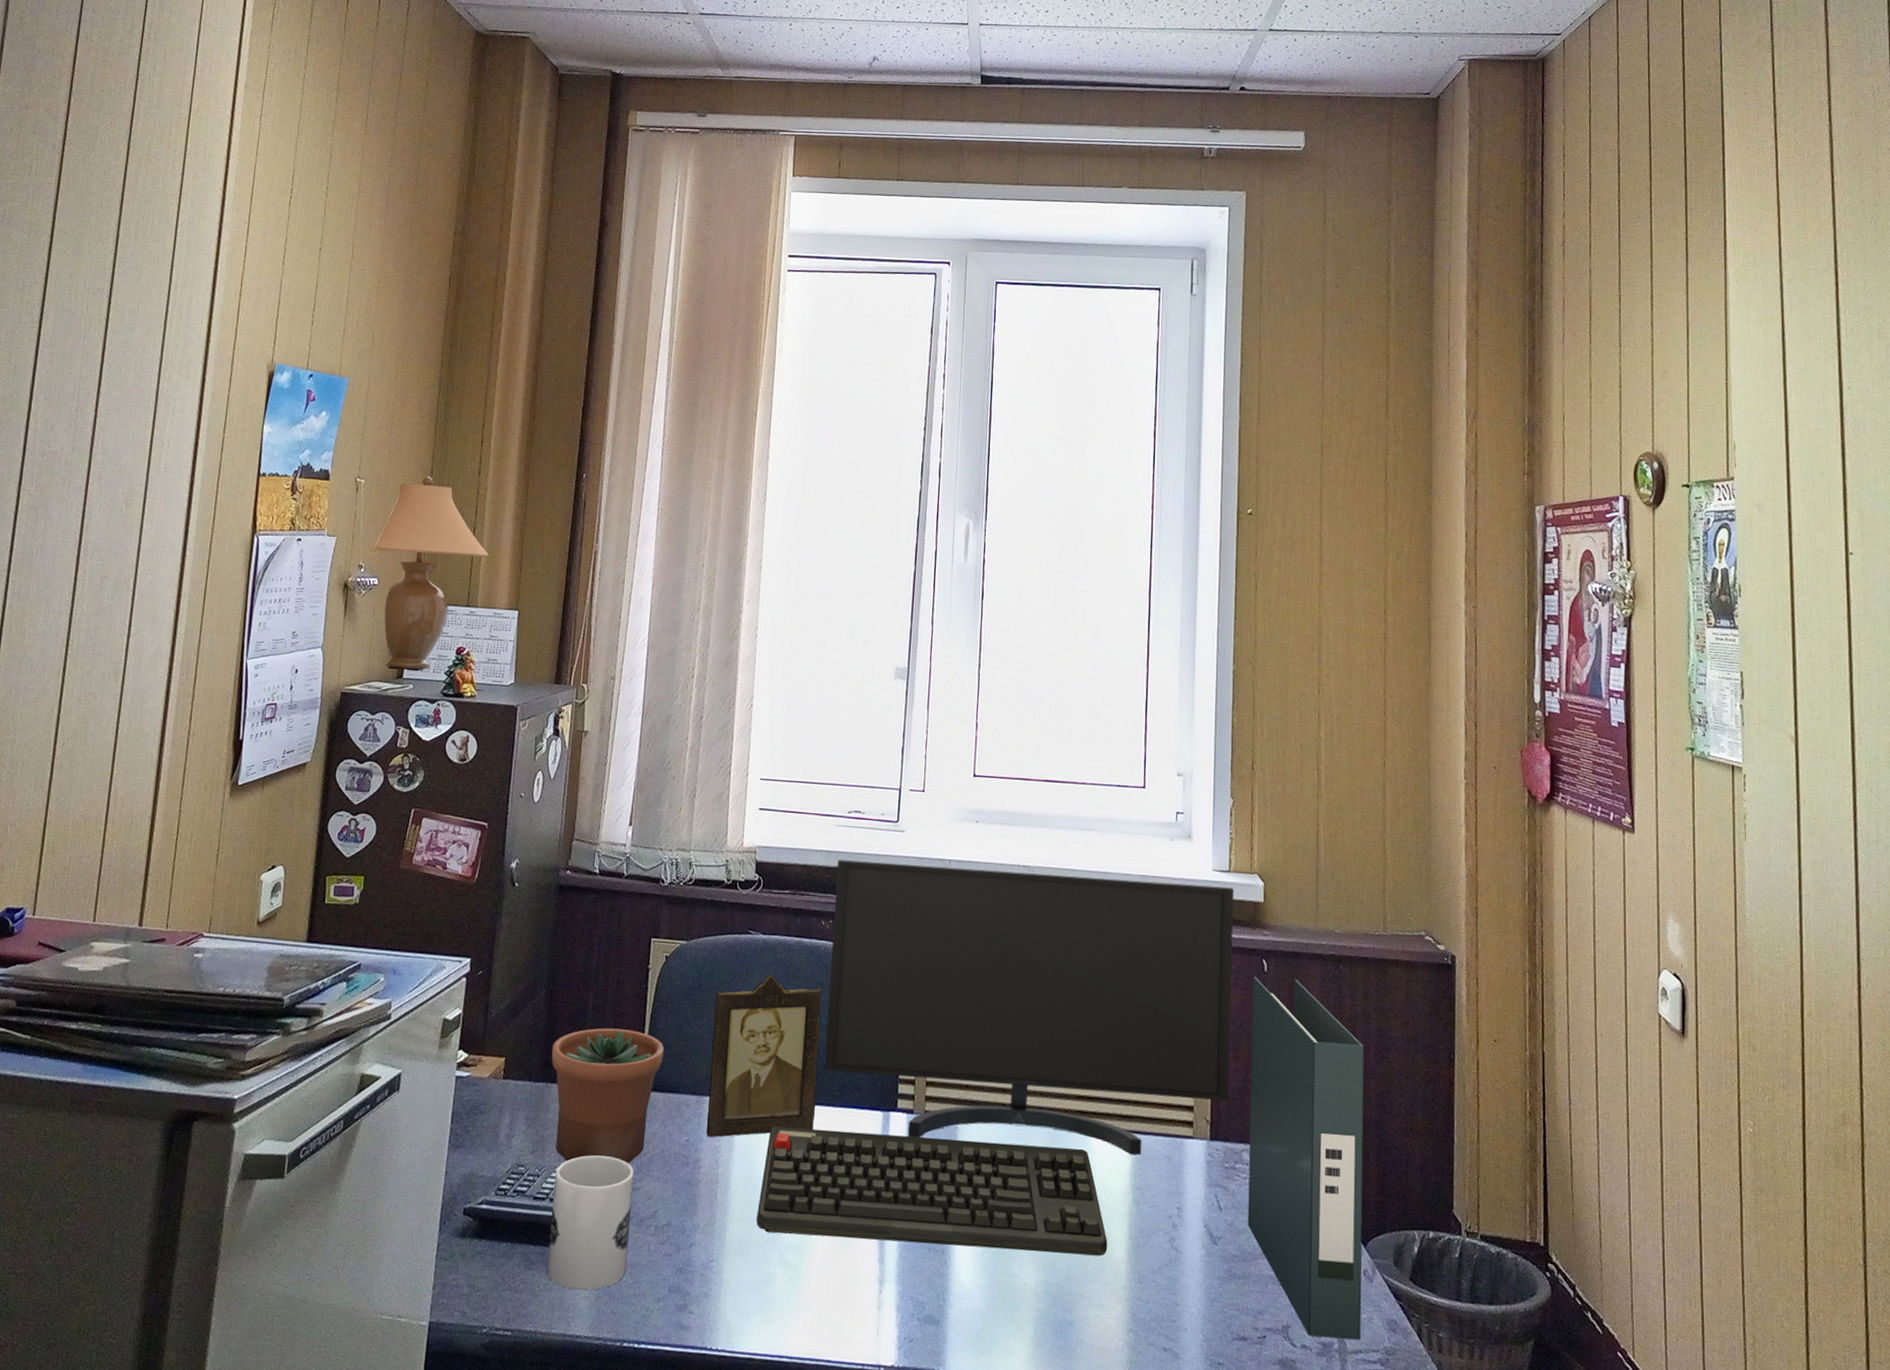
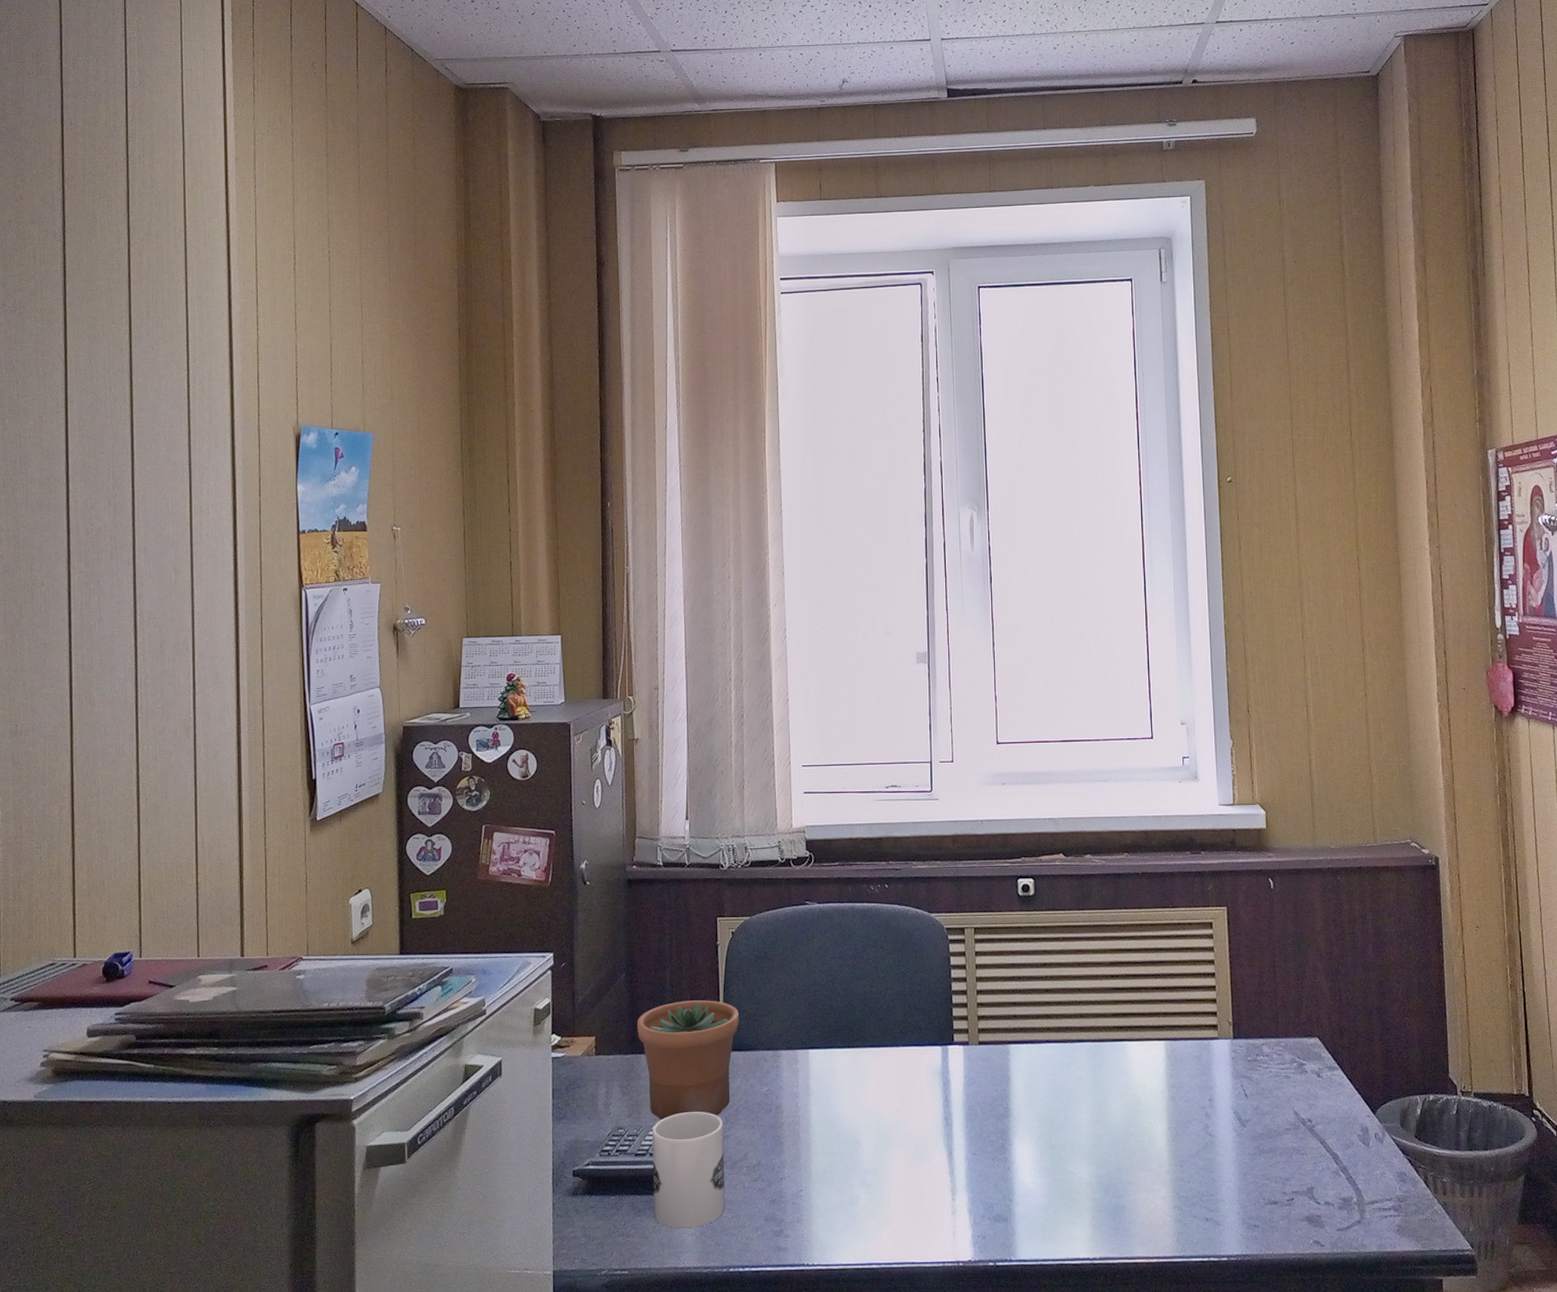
table lamp: present [374,476,490,671] -> none [417,519,528,701]
photo frame: present [705,974,822,1138] -> none [780,938,881,1086]
computer keyboard: present [756,1126,1108,1257] -> none [837,1058,1150,1161]
computer monitor: present [824,859,1235,1156] -> none [879,819,1247,1066]
binder: present [1247,976,1365,1340] -> none [1262,893,1376,1194]

